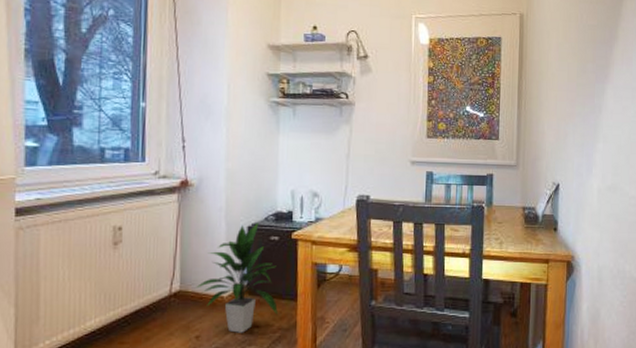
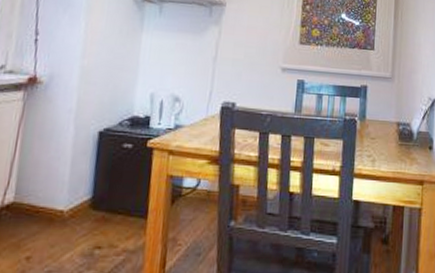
indoor plant: present [196,223,278,333] -> none [32,128,127,255]

